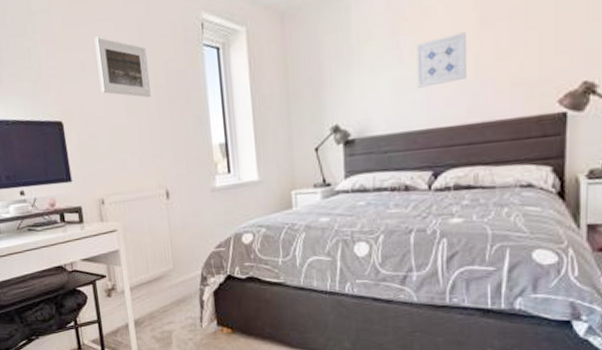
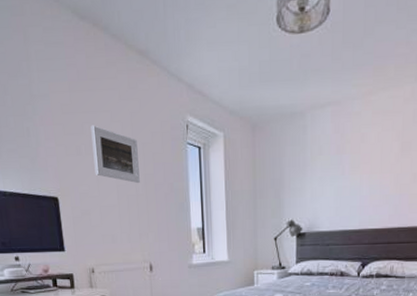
wall art: present [415,32,466,88] -> none [353,157,391,197]

